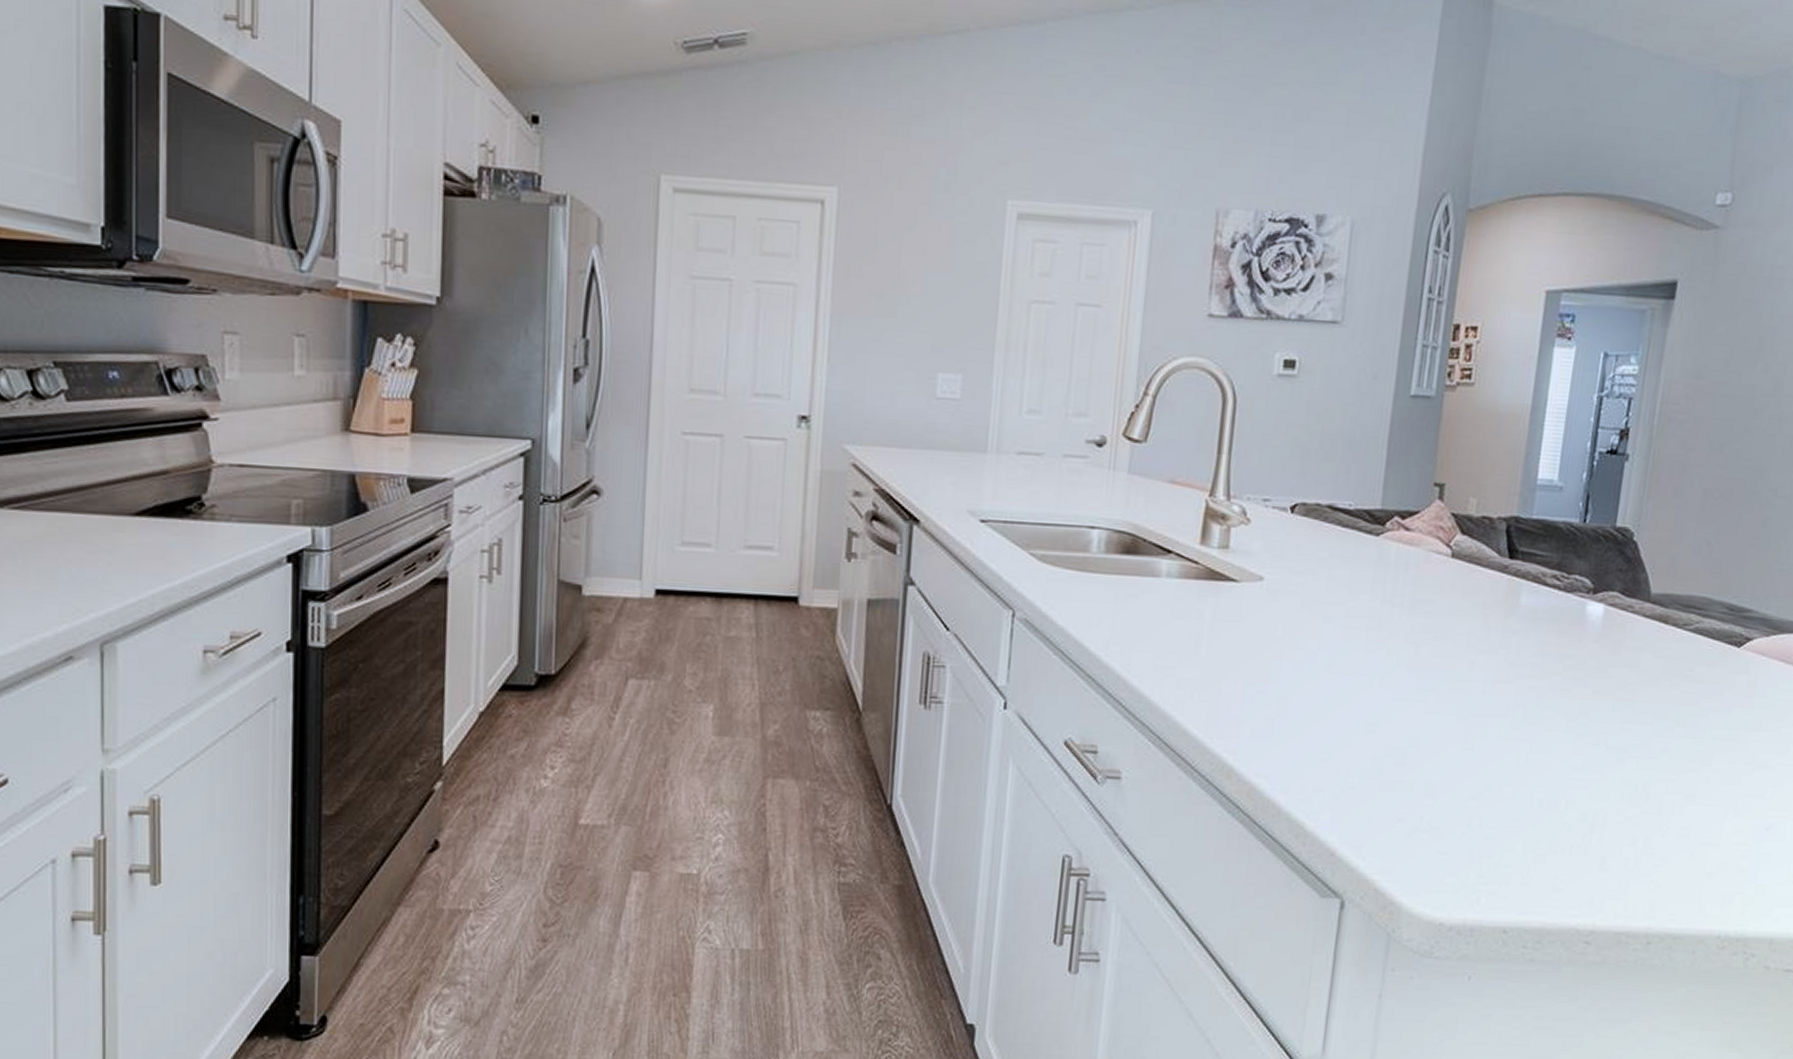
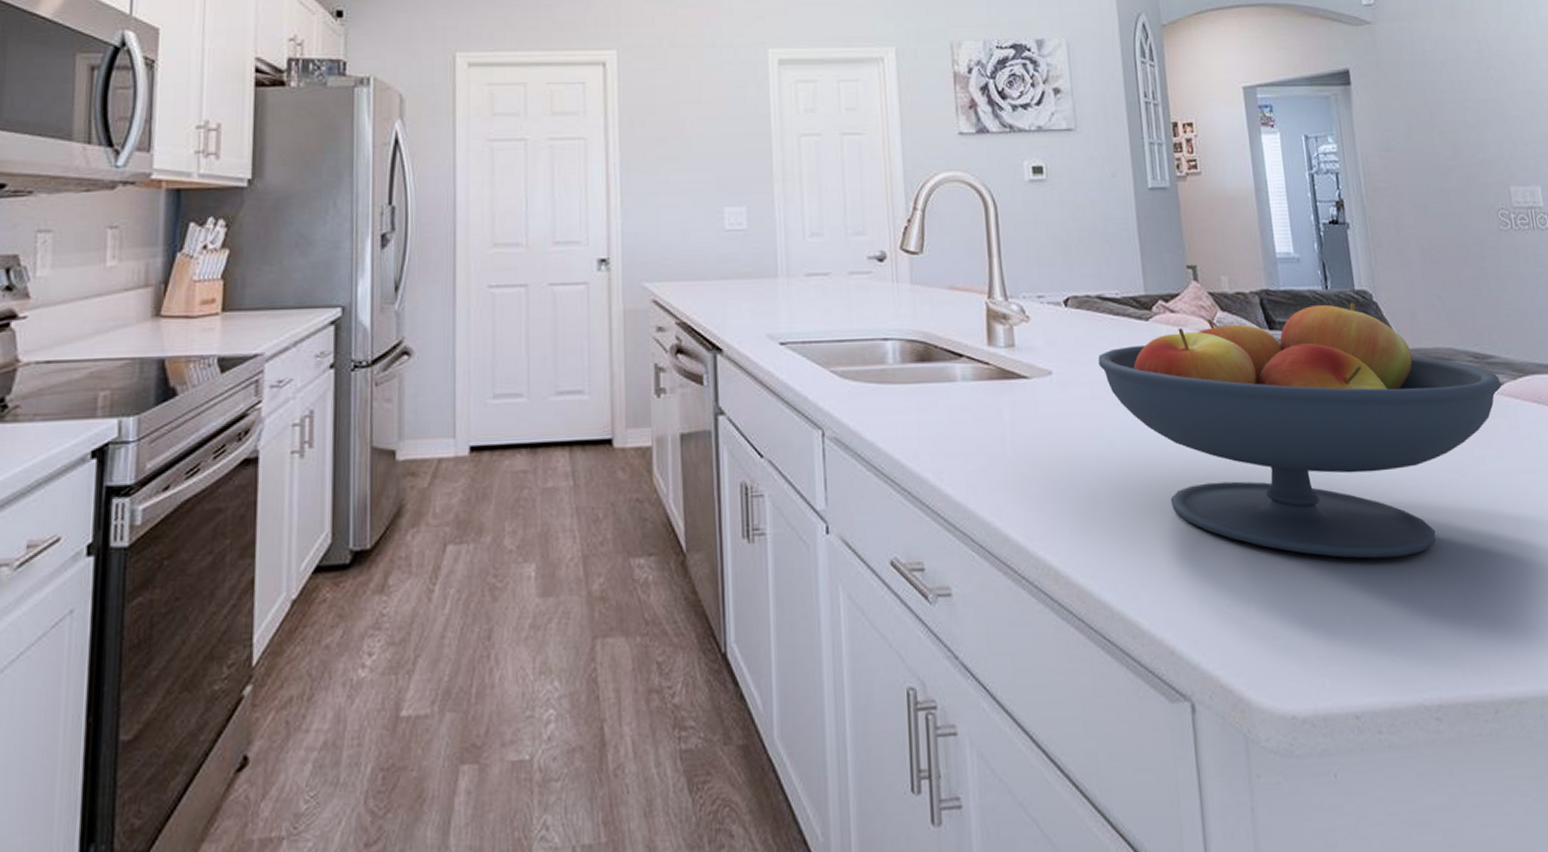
fruit bowl: none [1315,537,1752,794] -> present [1098,303,1502,559]

